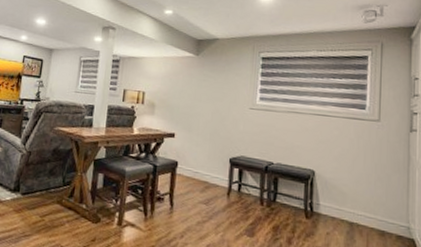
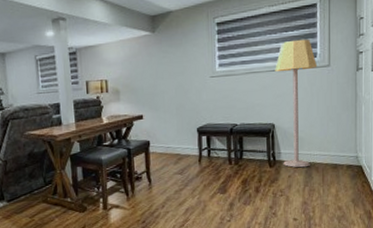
lamp: none [319,87,366,227] -> present [275,39,318,168]

